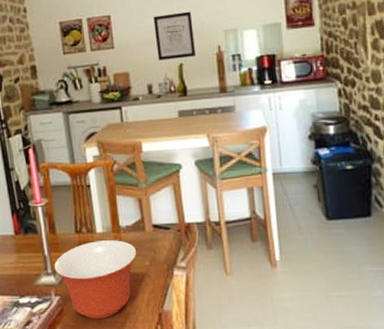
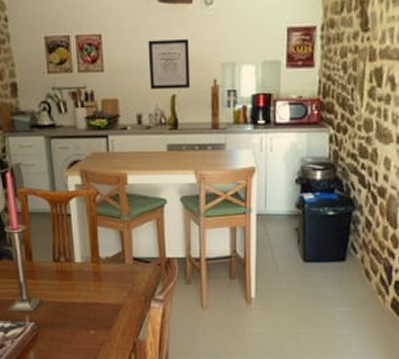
mixing bowl: present [54,240,137,319] -> none [29,270,116,345]

